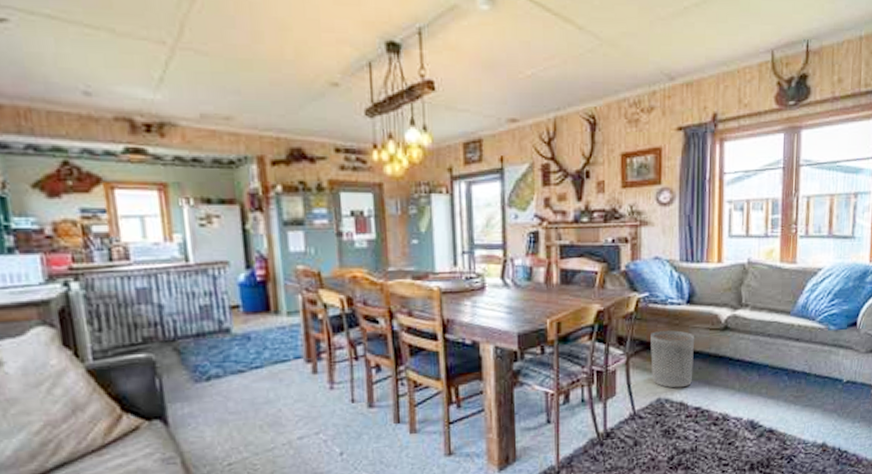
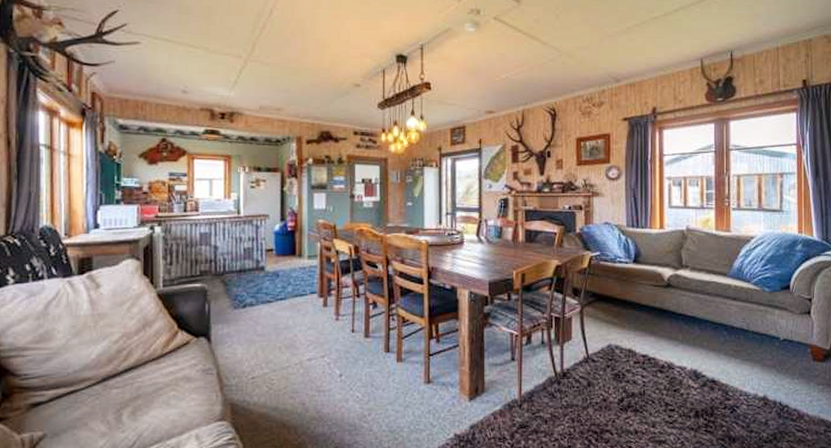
waste bin: present [650,330,694,388] -> none [602,285,640,336]

